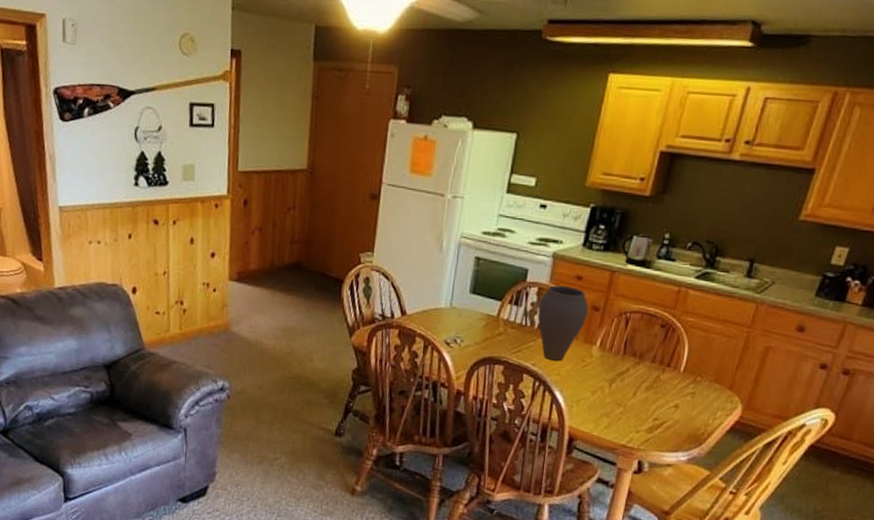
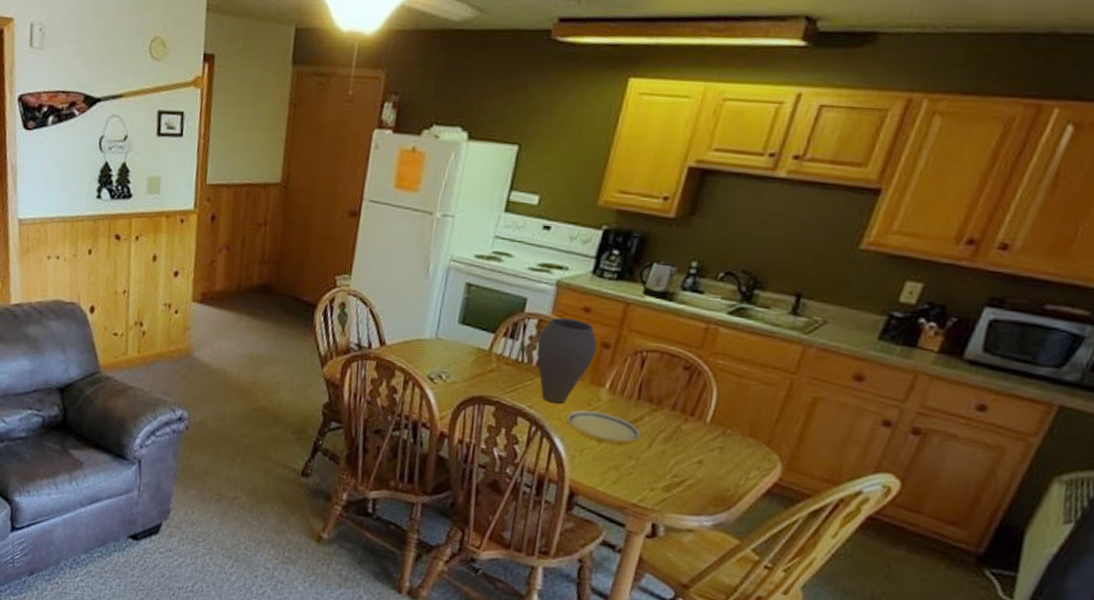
plate: none [565,365,628,394] -> present [567,409,642,444]

